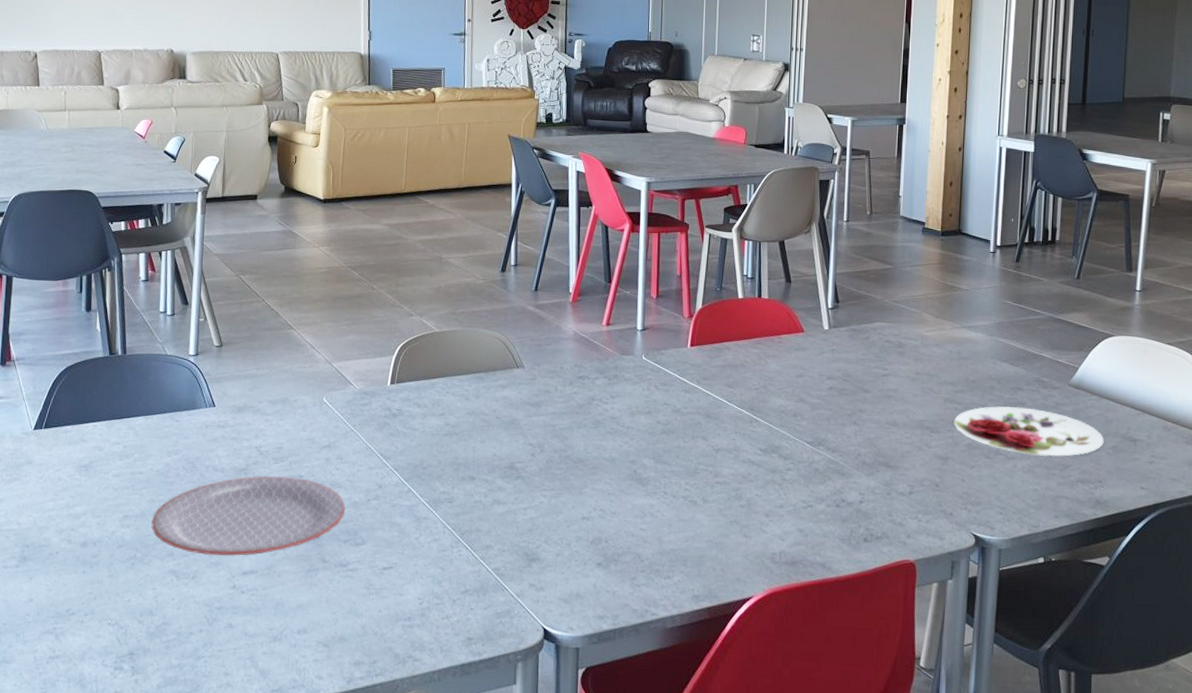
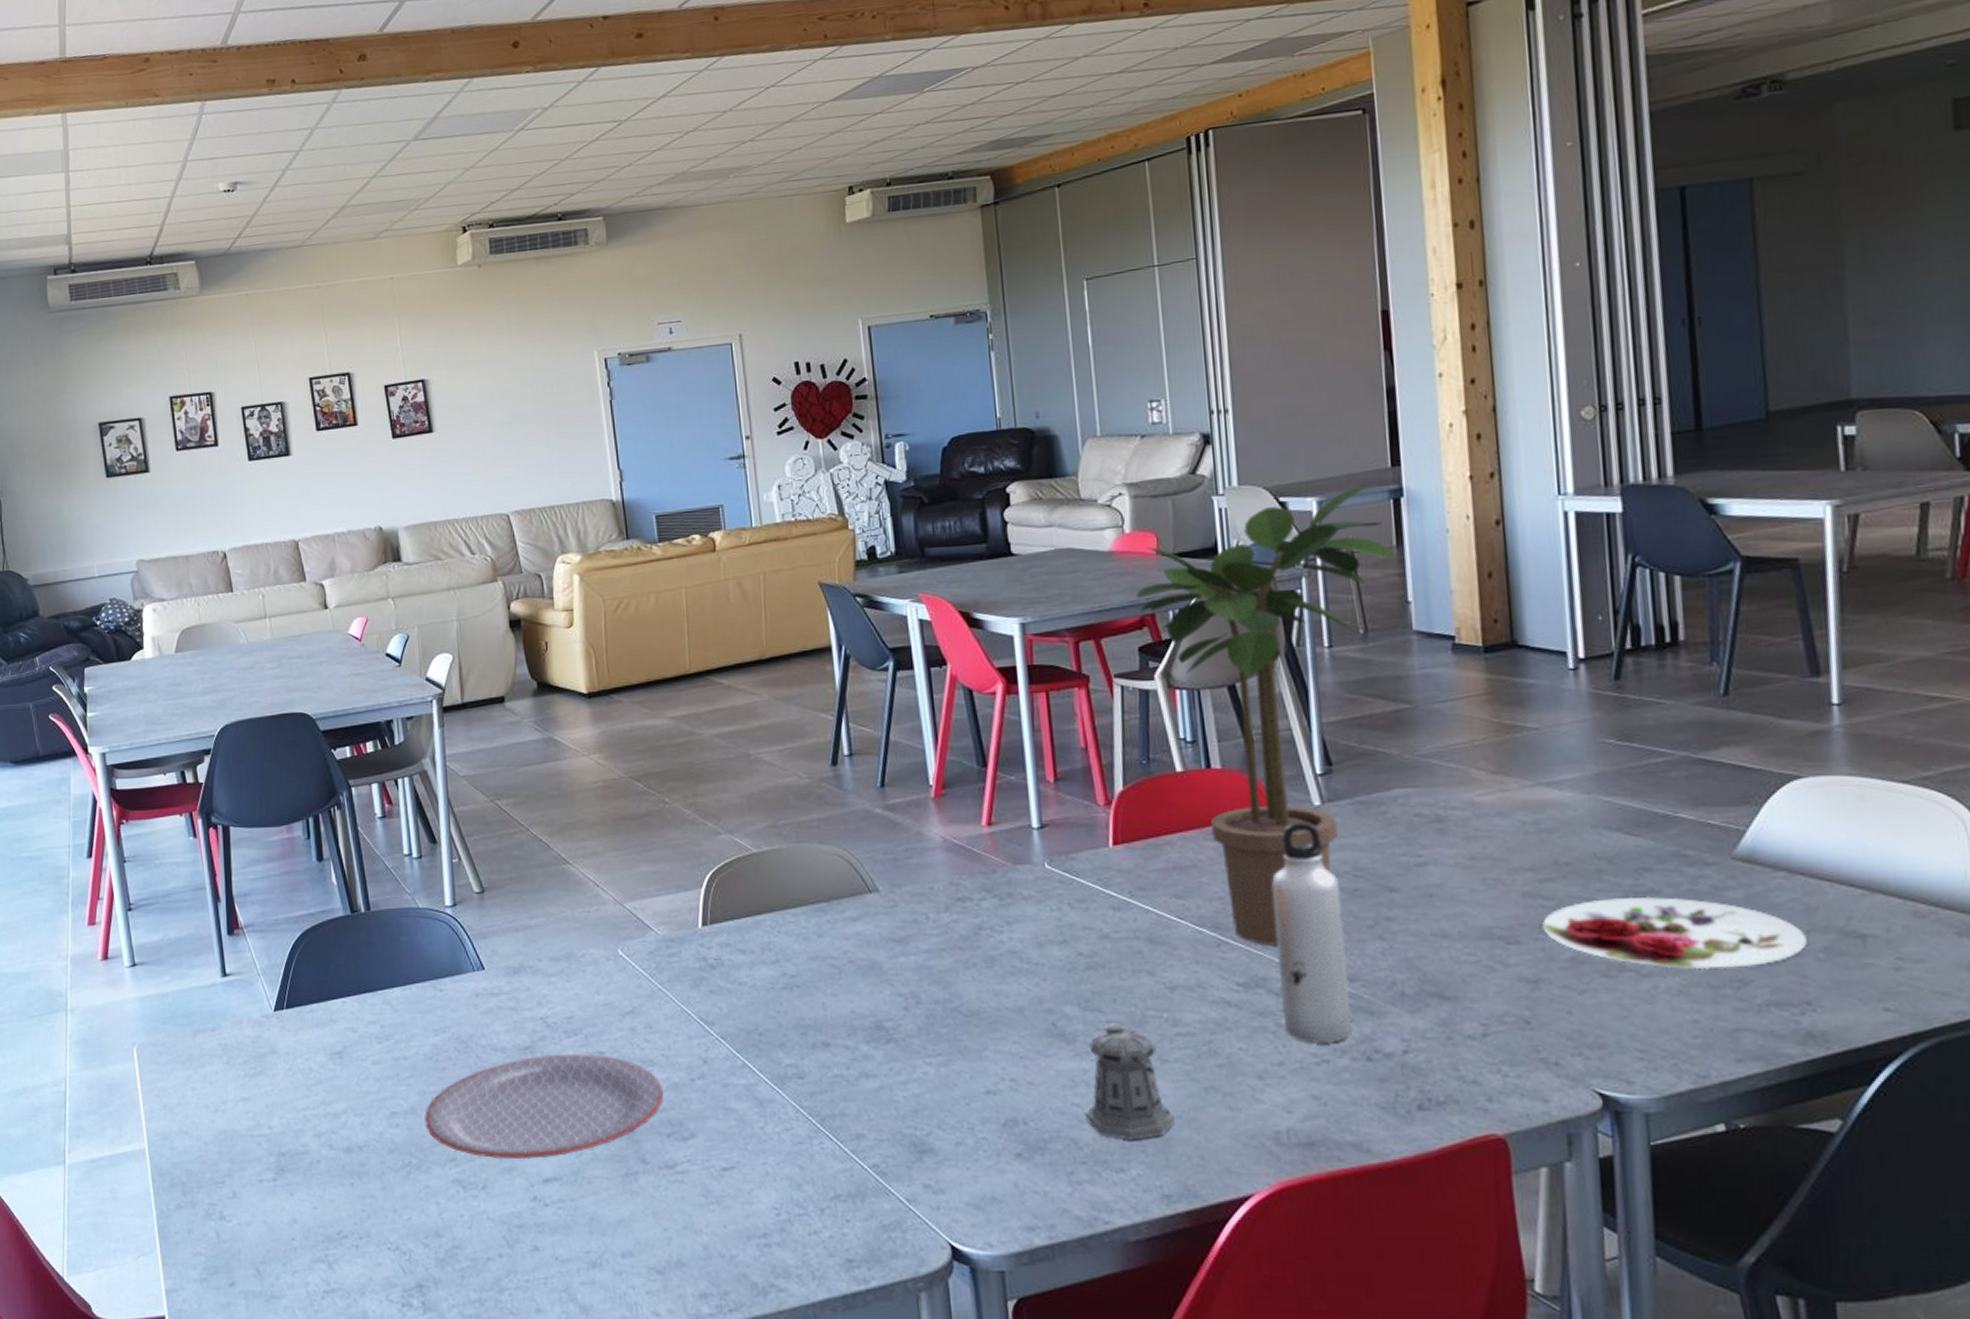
pepper shaker: none [648,472,708,556] -> present [1085,1023,1175,1140]
potted plant: none [727,113,896,424] -> present [1136,484,1396,945]
water bottle: none [787,340,834,494] -> present [1271,822,1352,1043]

